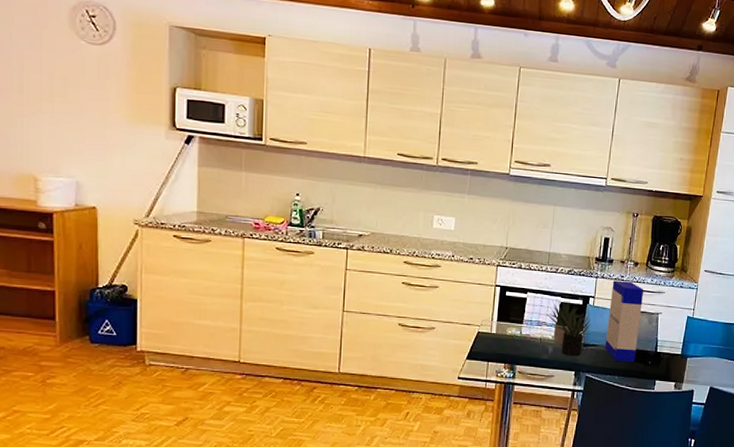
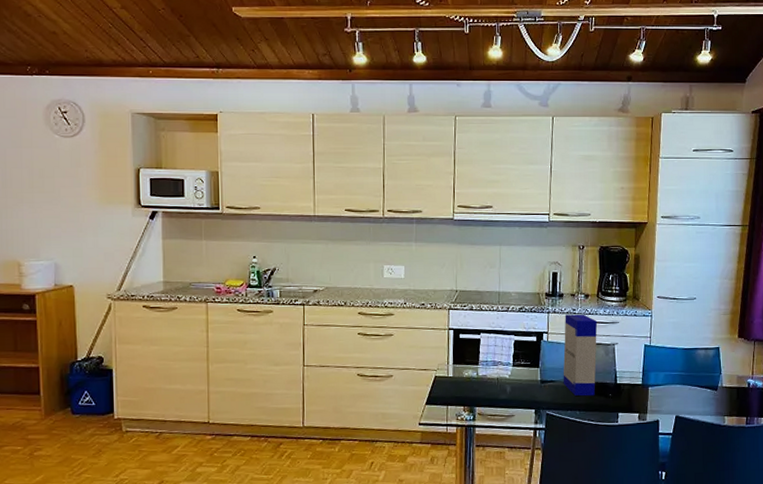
succulent plant: present [545,300,591,356] -> none [500,338,546,394]

